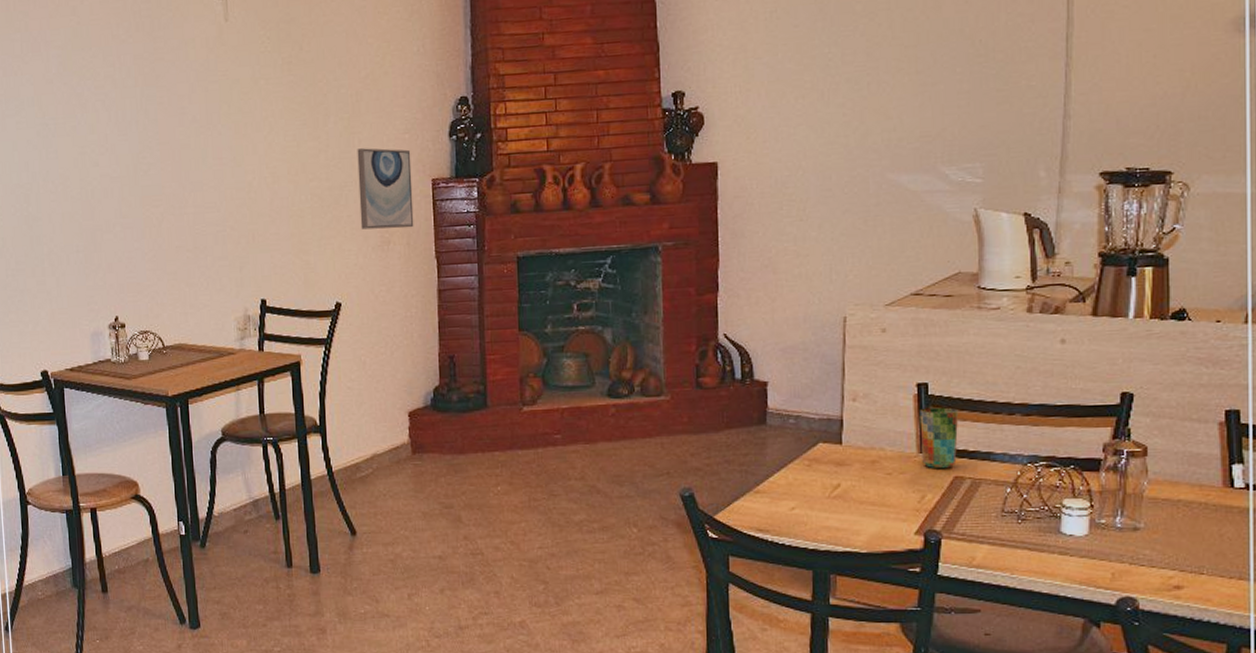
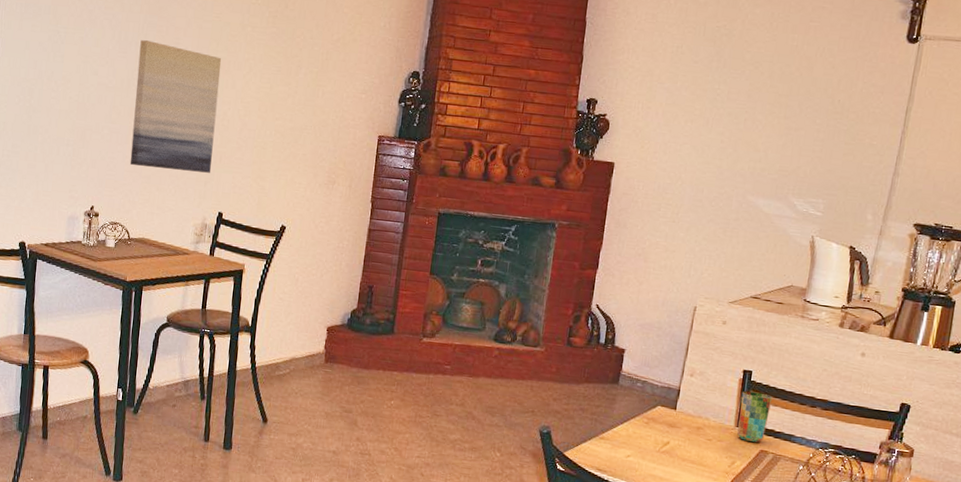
wall art: none [141,116,244,262] -> present [129,40,222,173]
wall art: present [357,148,414,230] -> none [312,99,365,174]

